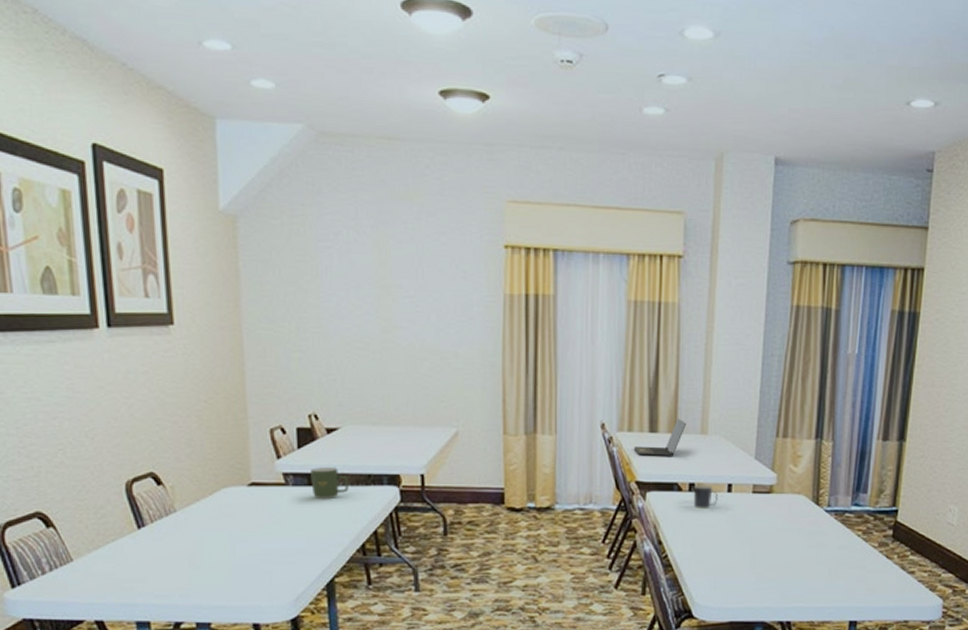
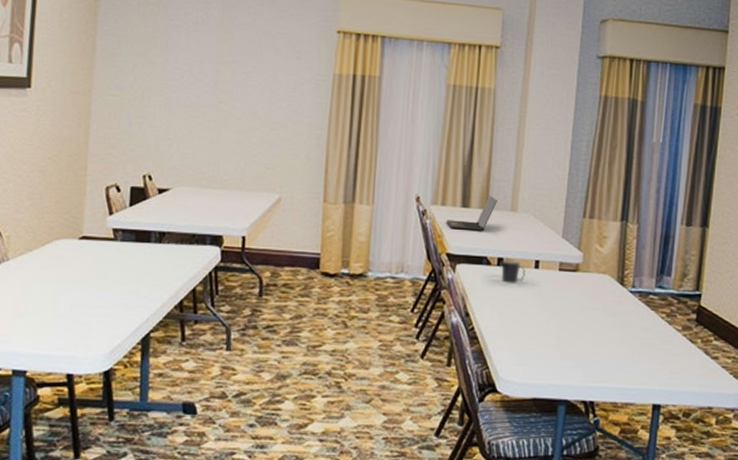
mug: present [310,467,349,499] -> none [138,225,174,255]

